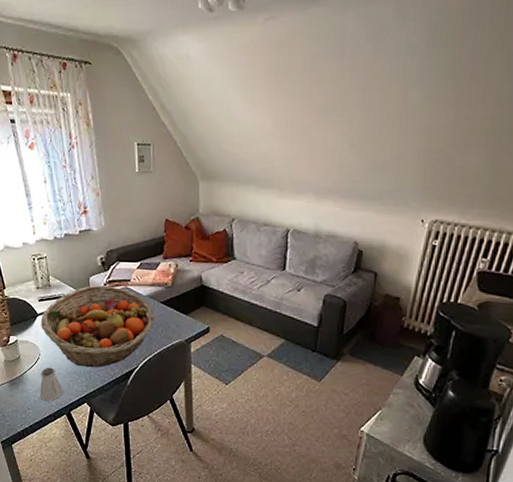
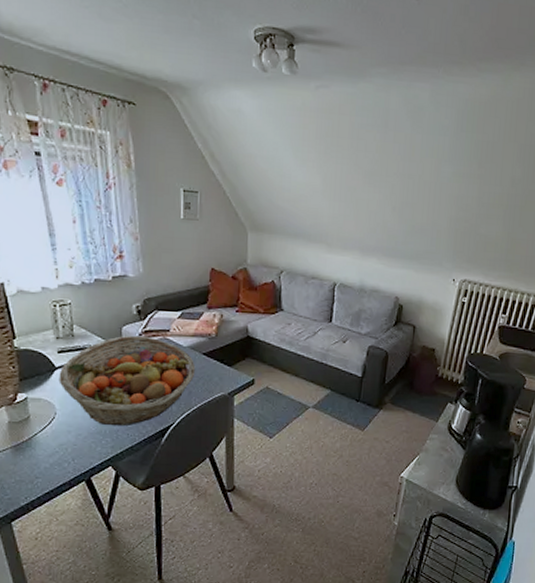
saltshaker: present [40,367,63,402] -> none [52,427,83,468]

